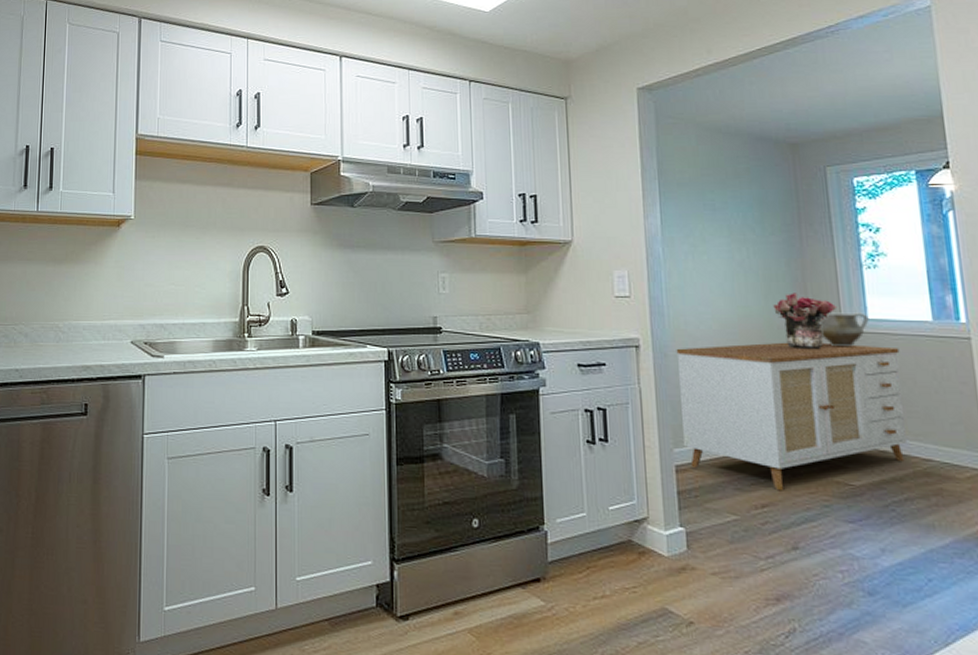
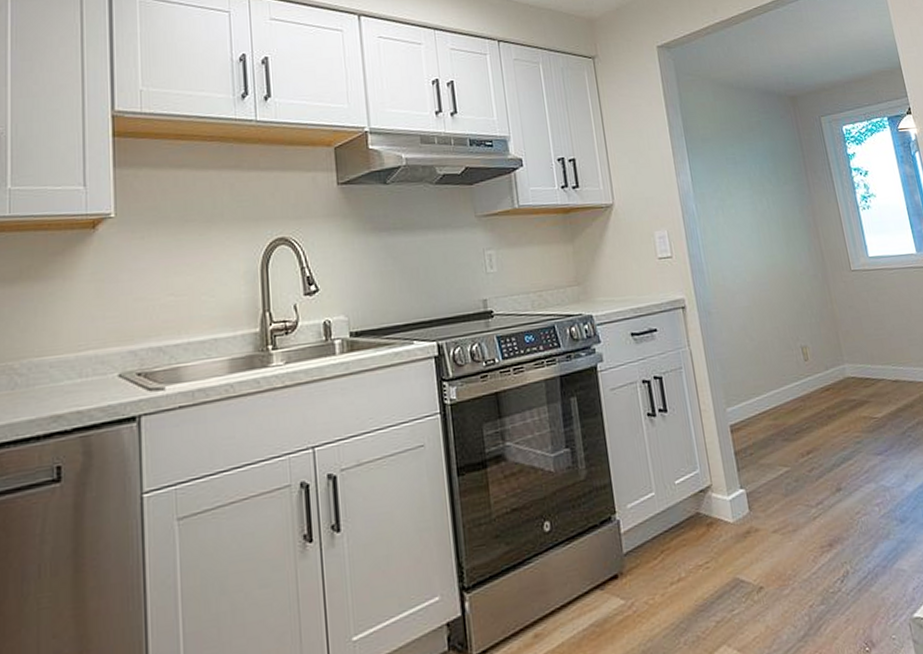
sideboard: present [676,342,908,491] -> none [718,281,913,435]
bouquet: present [773,293,838,350] -> none [794,238,845,293]
ceramic pot: present [819,312,869,347] -> none [832,251,870,287]

